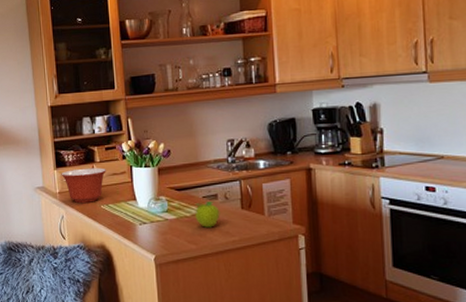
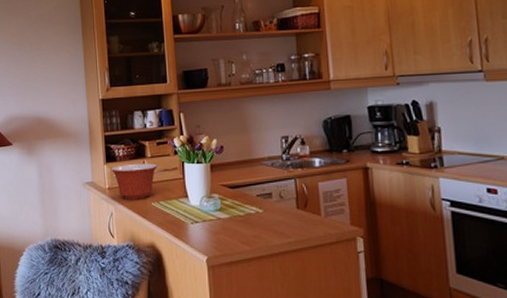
fruit: present [195,201,220,228] -> none [248,200,275,228]

